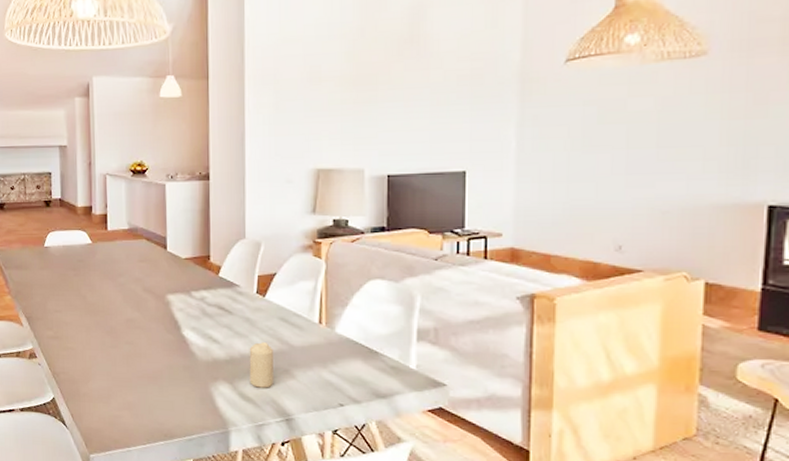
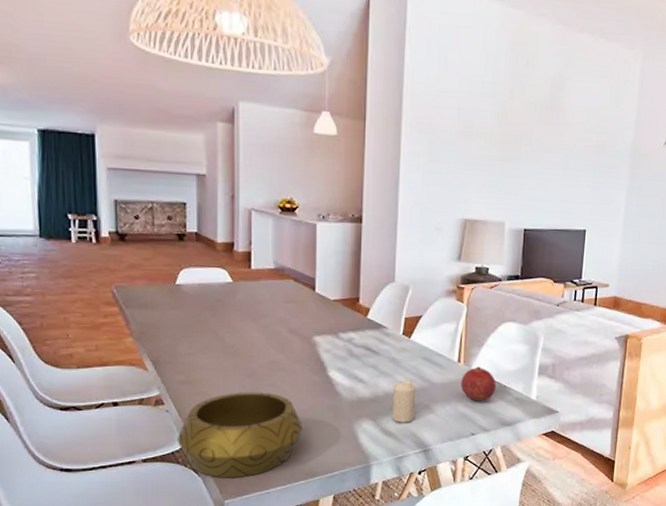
decorative bowl: none [48,348,161,433] -> present [177,392,303,478]
fruit: none [324,329,366,368] -> present [461,366,497,401]

